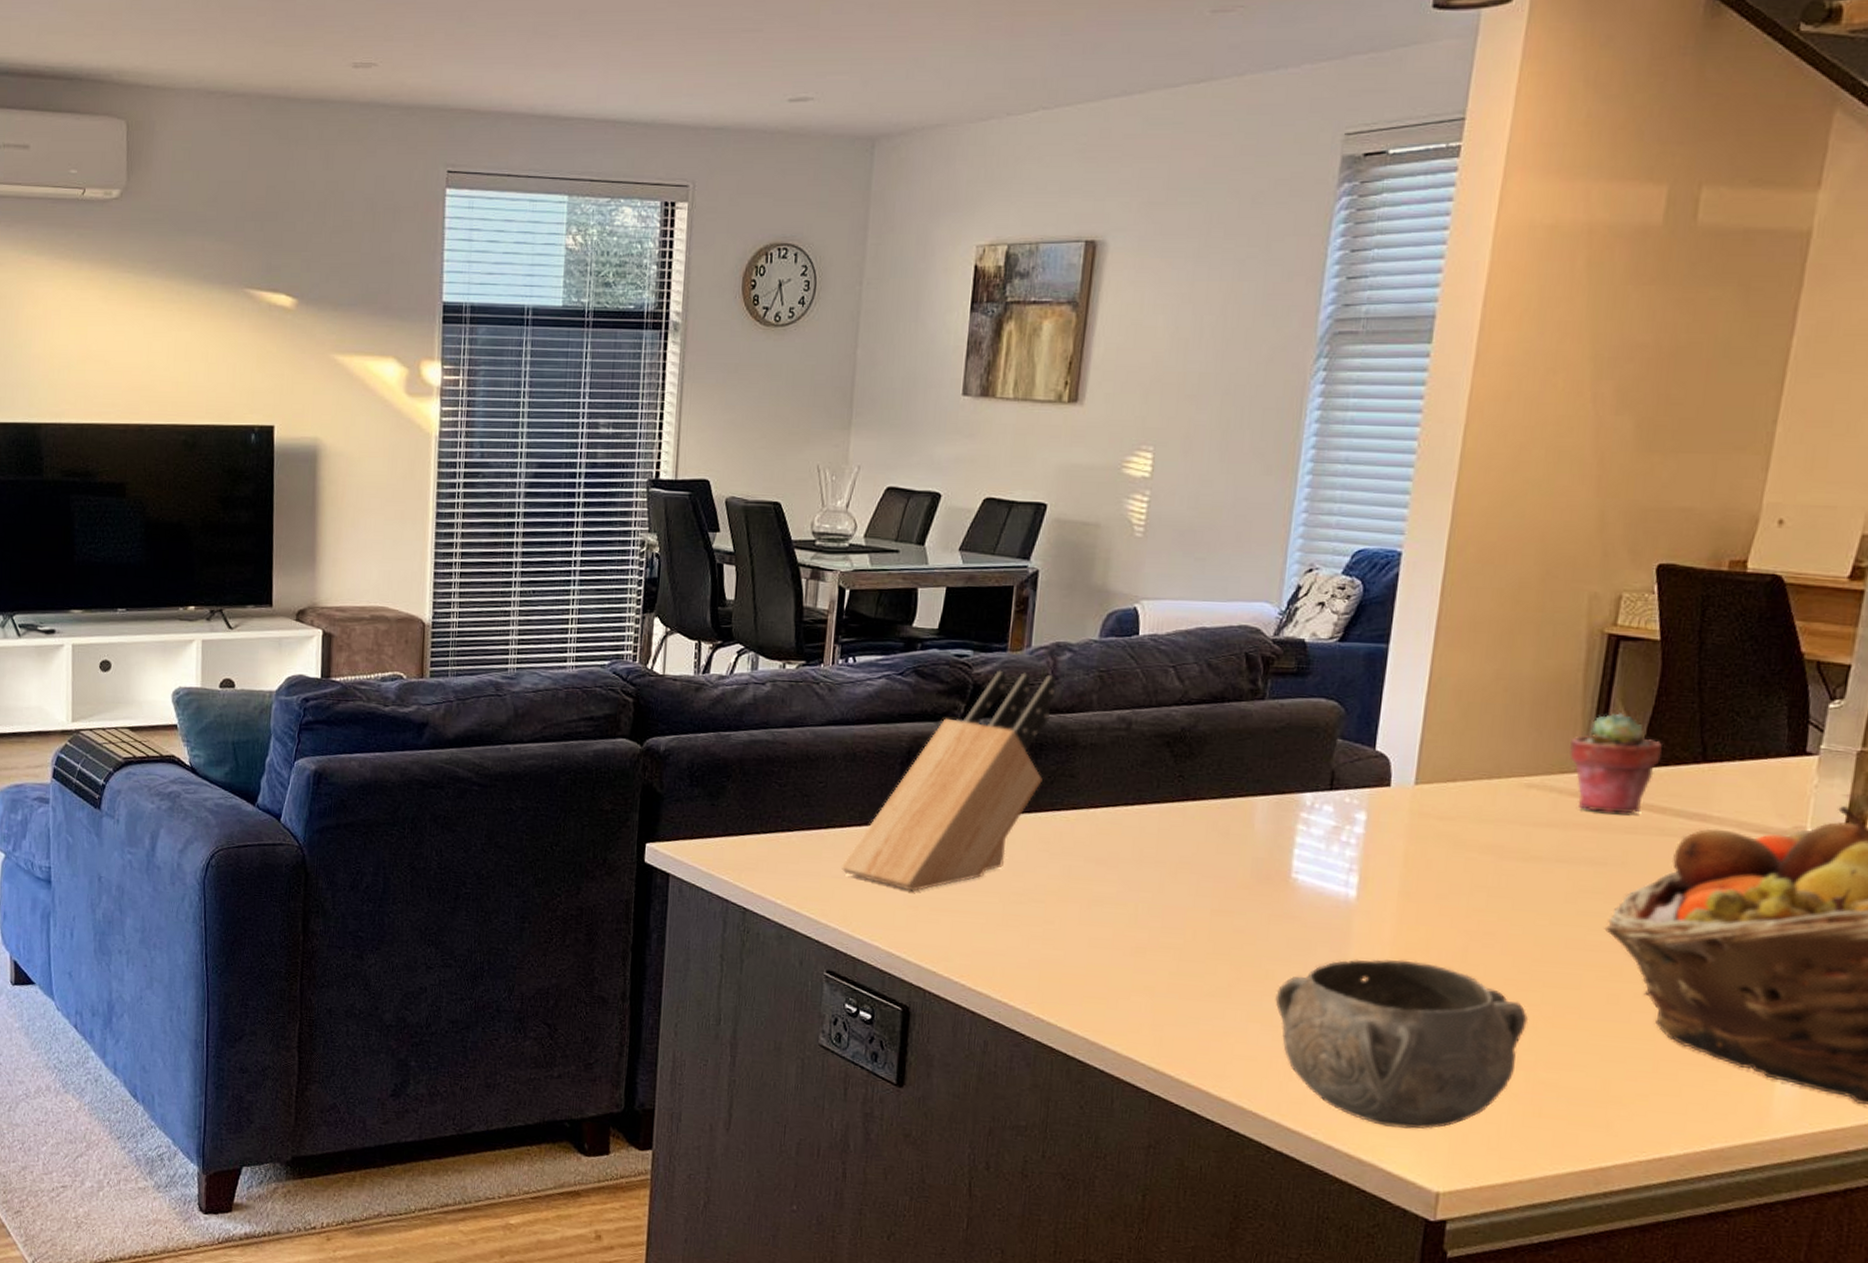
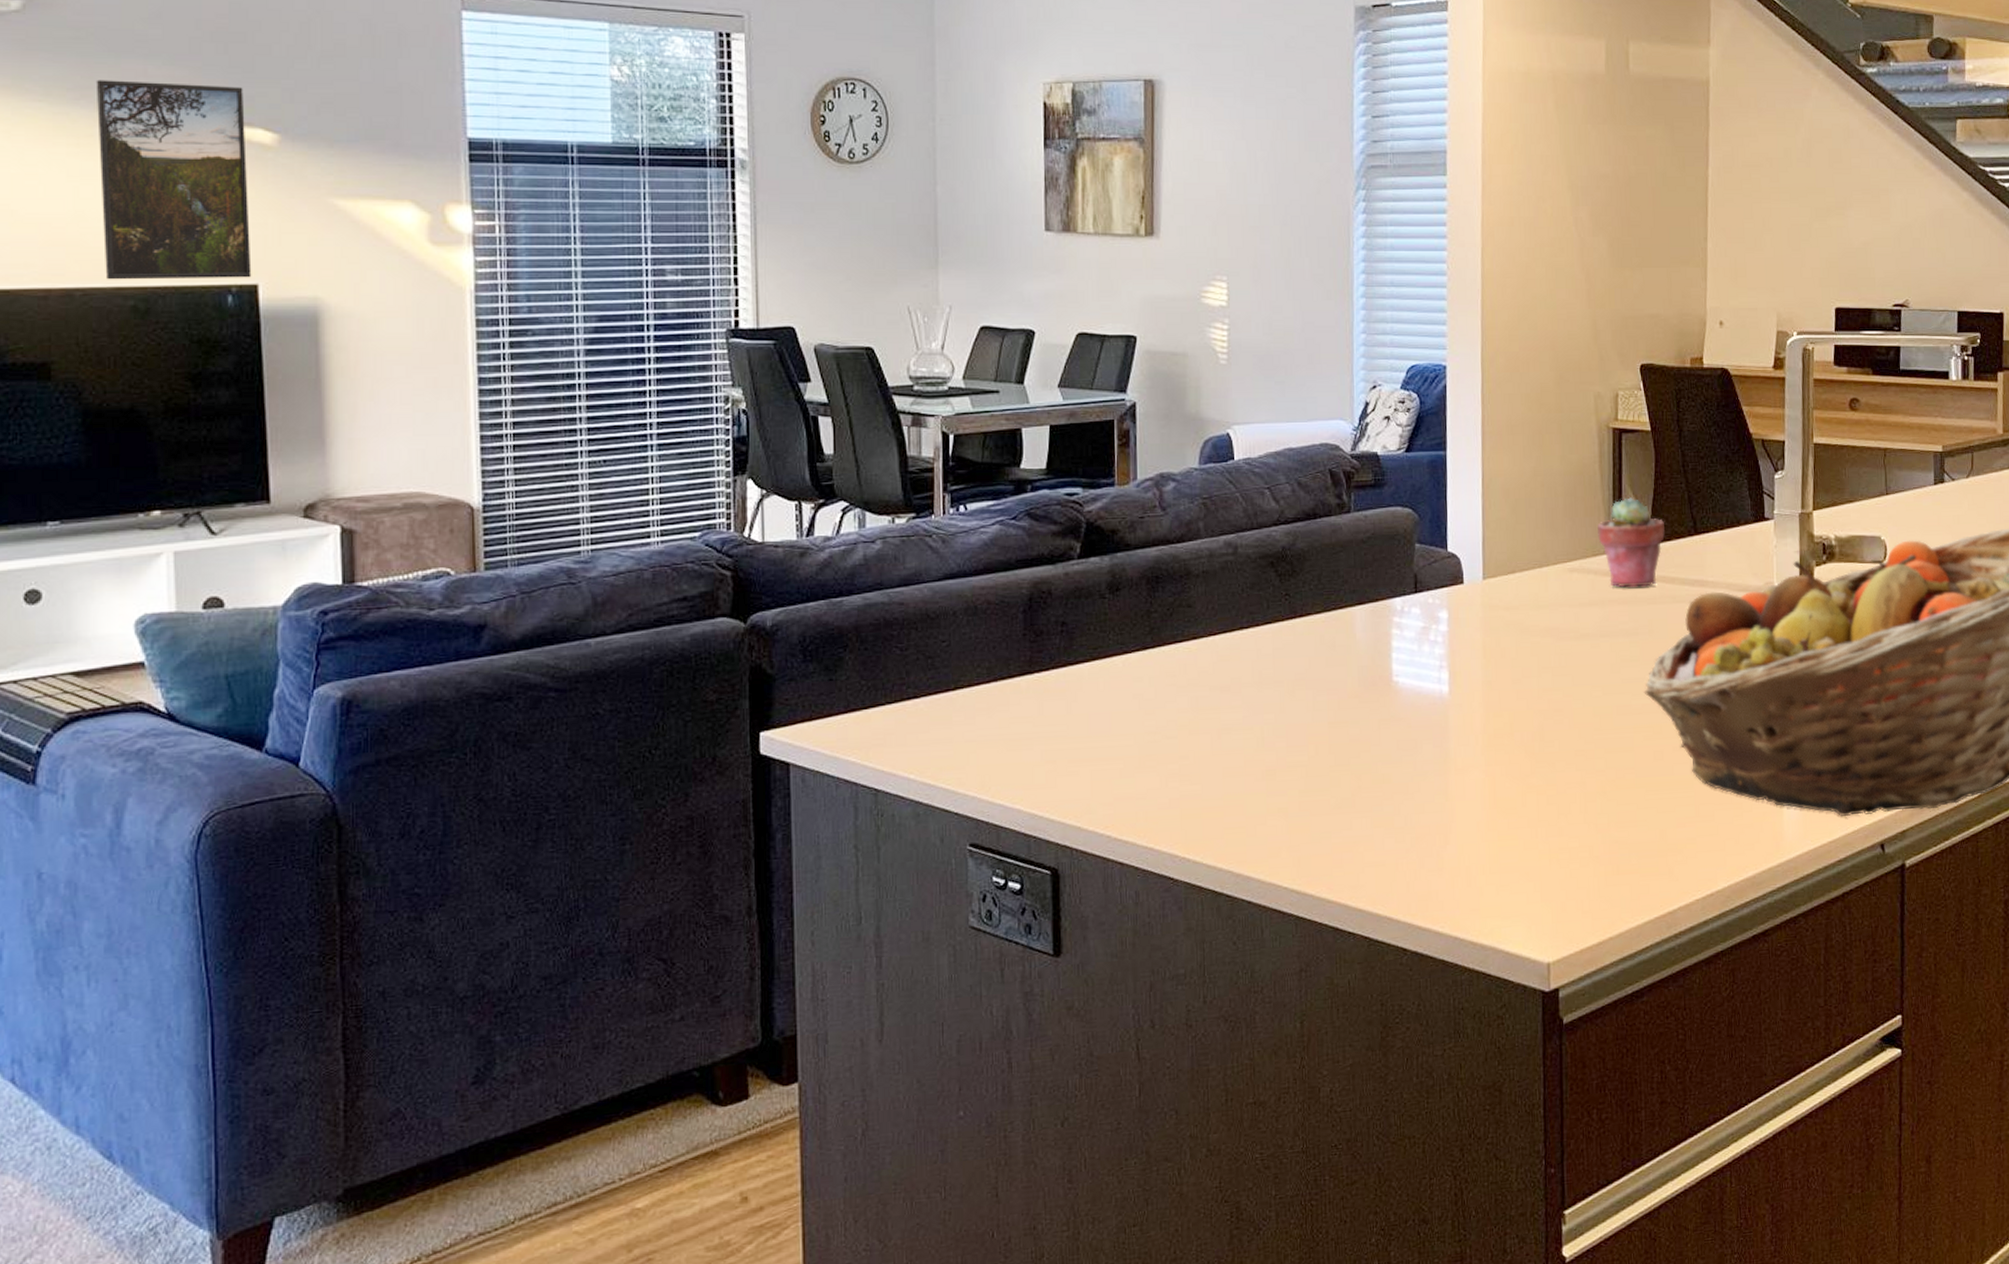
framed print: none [166,254,273,420] -> present [96,79,252,280]
knife block: present [840,670,1056,891] -> none [973,505,1165,745]
decorative bowl: present [1275,959,1529,1129] -> none [1393,745,1598,908]

